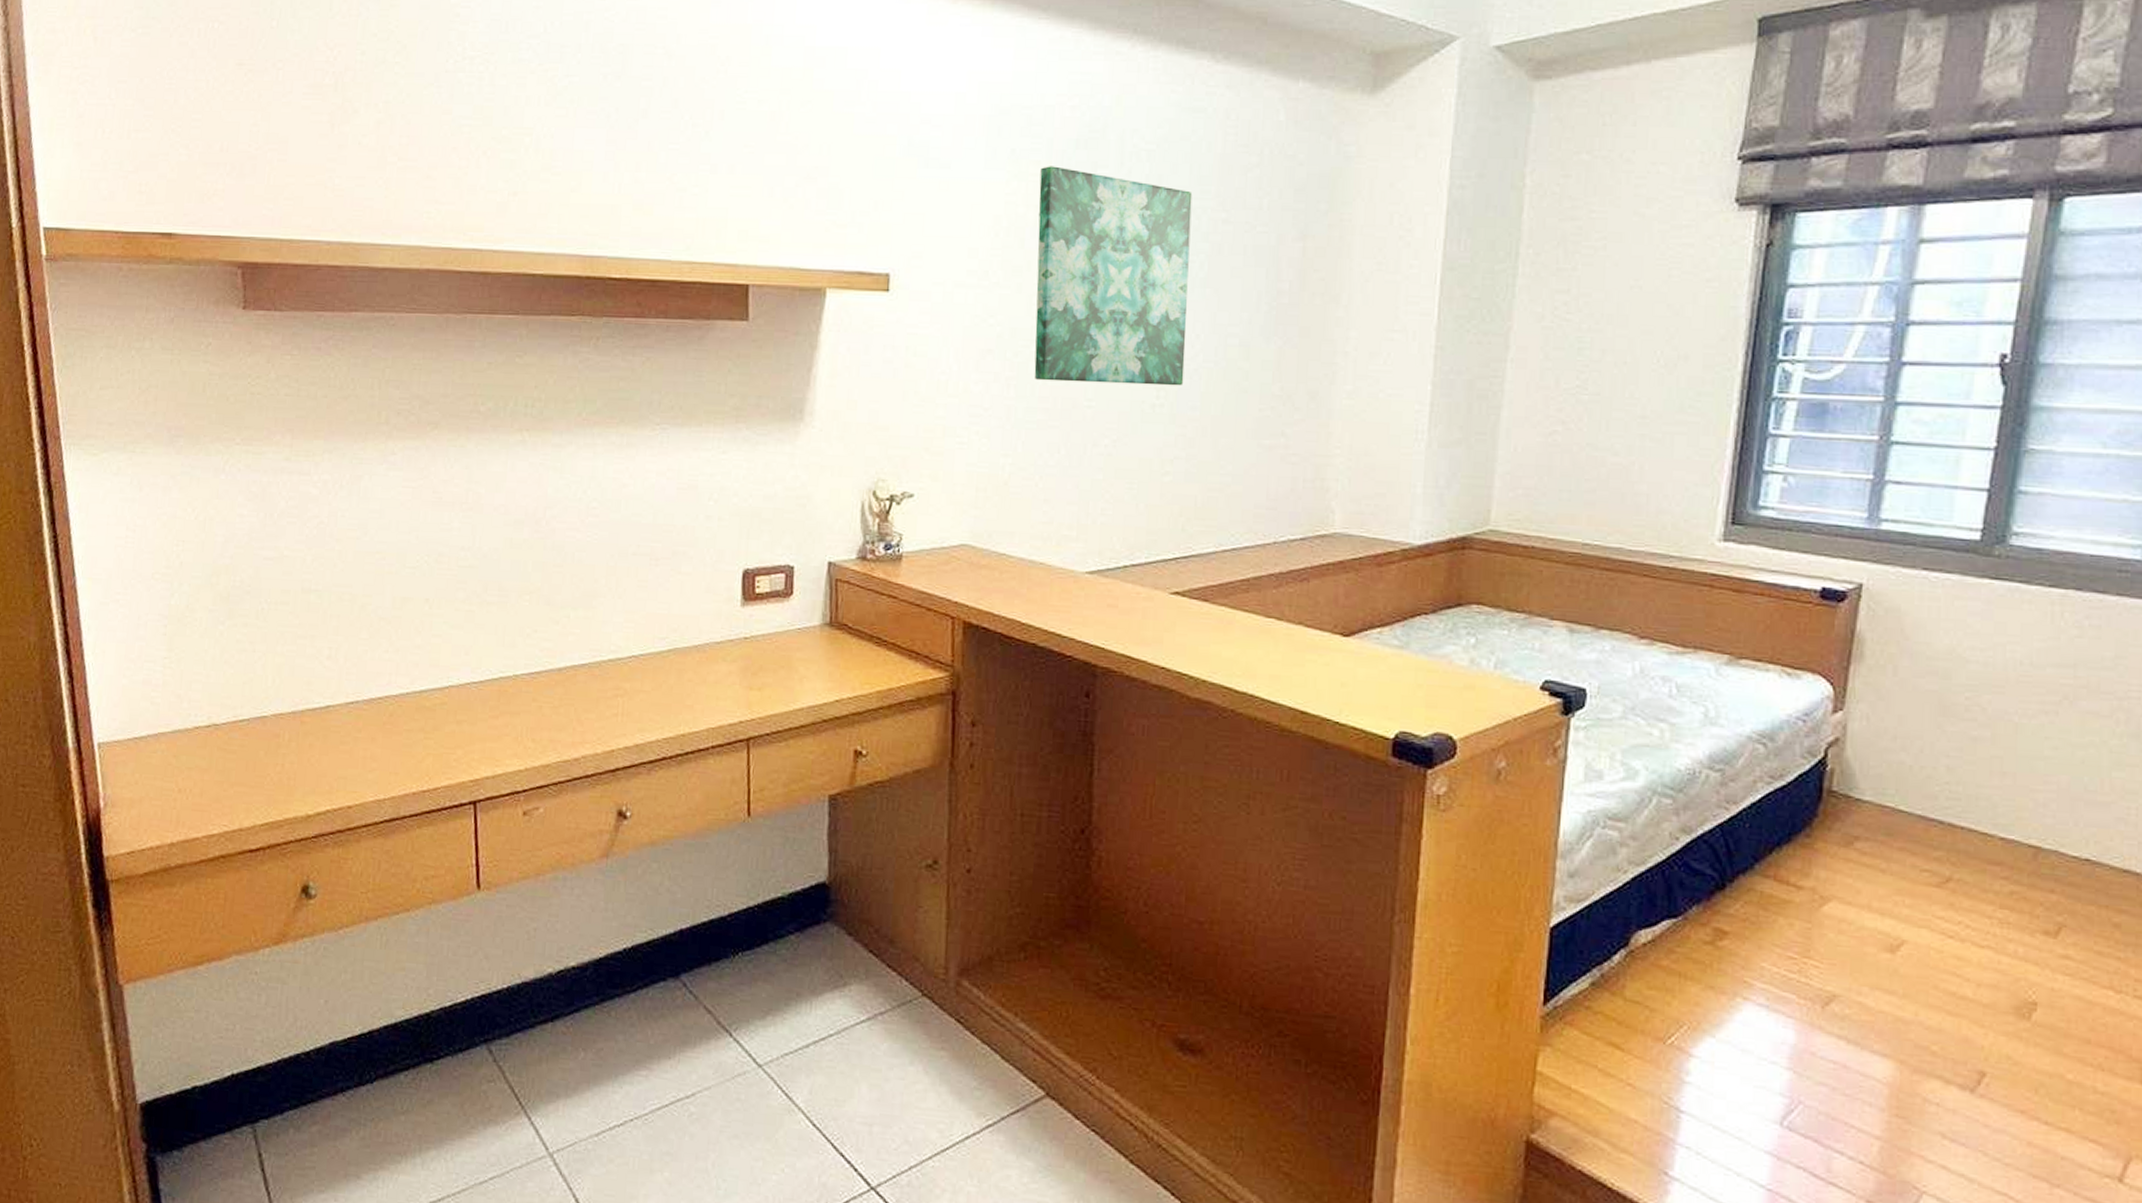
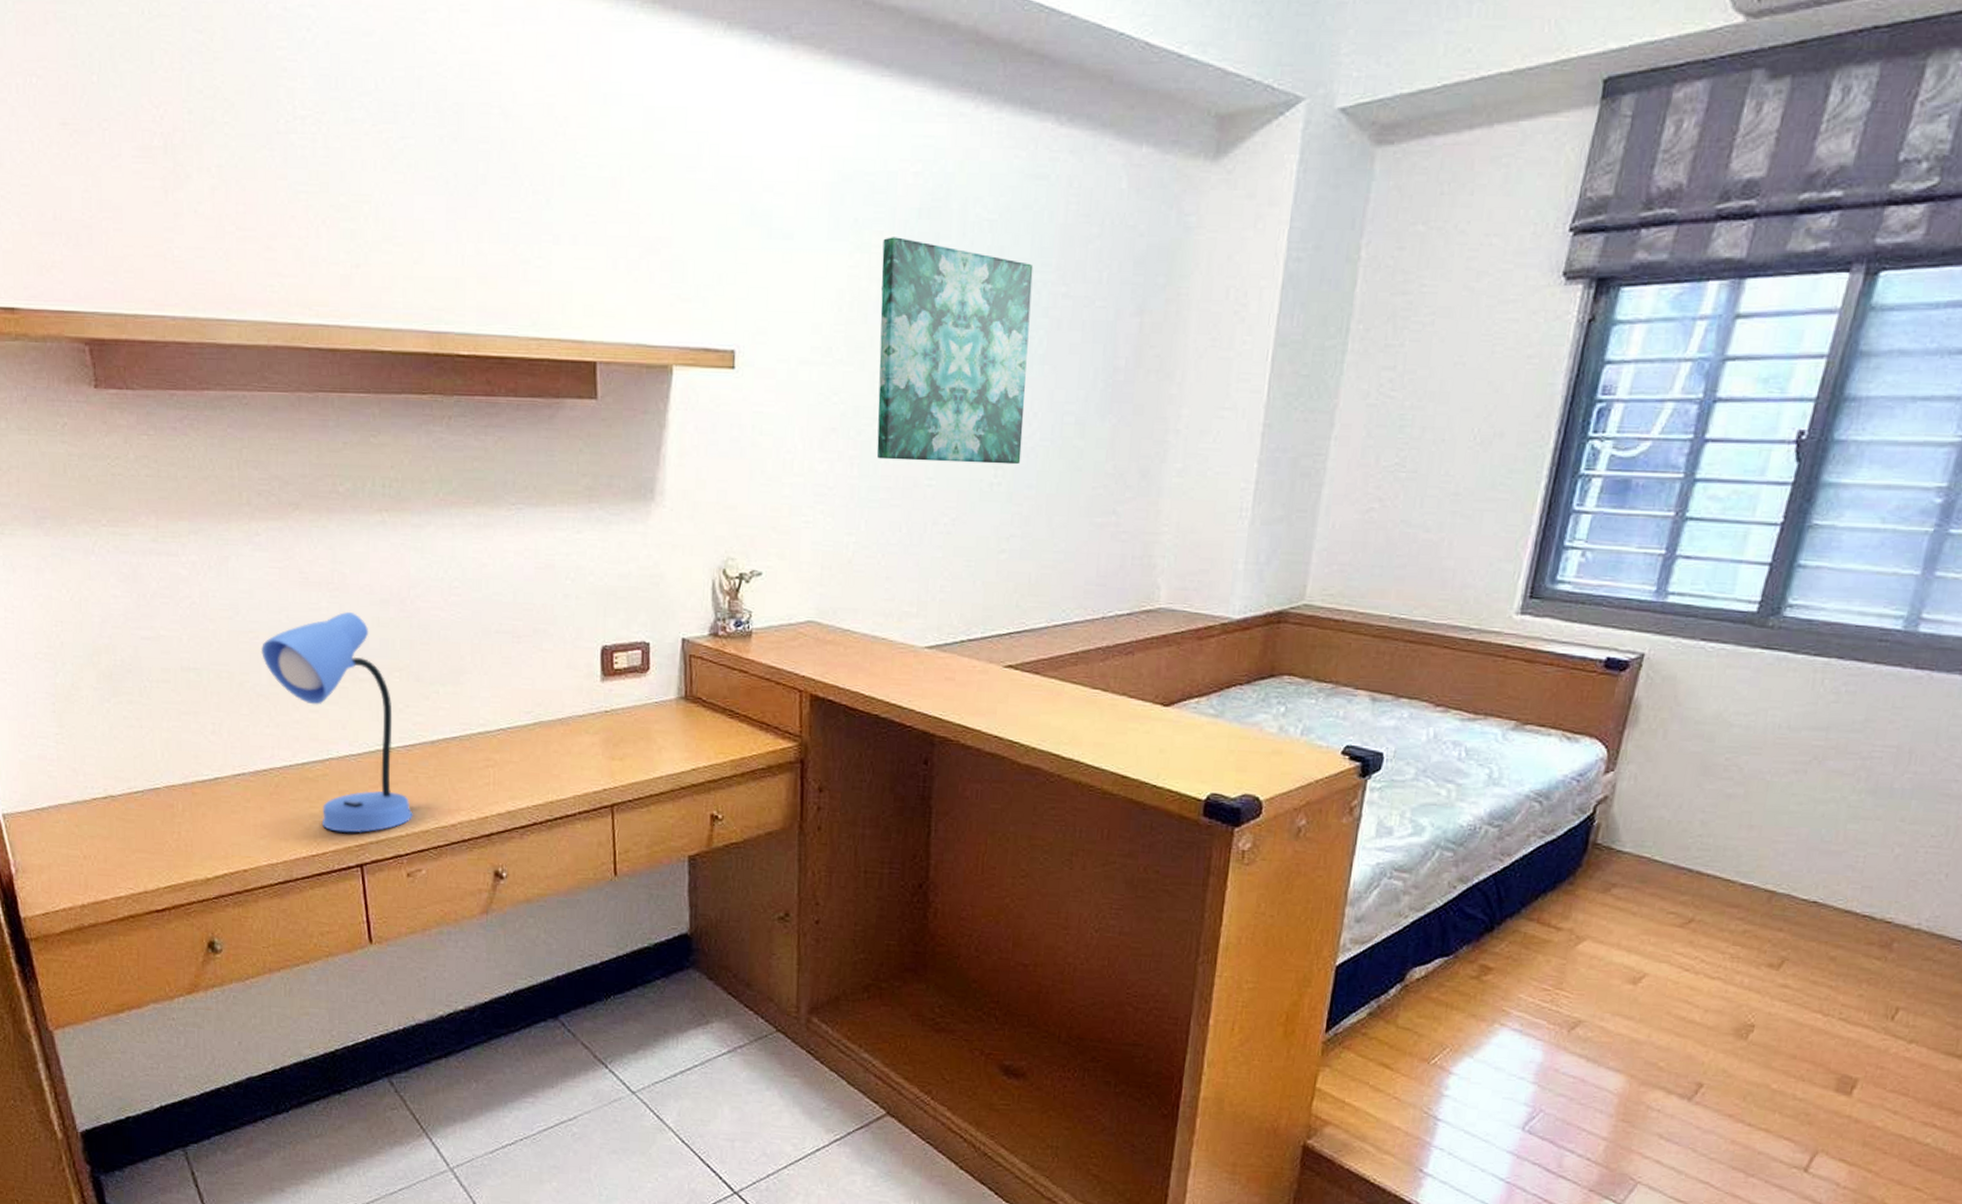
desk lamp: none [386,532,534,767] -> present [260,611,413,834]

